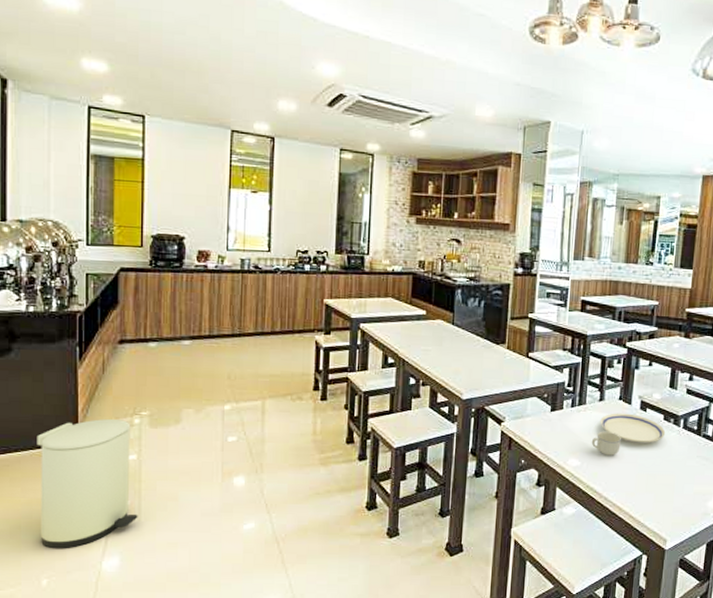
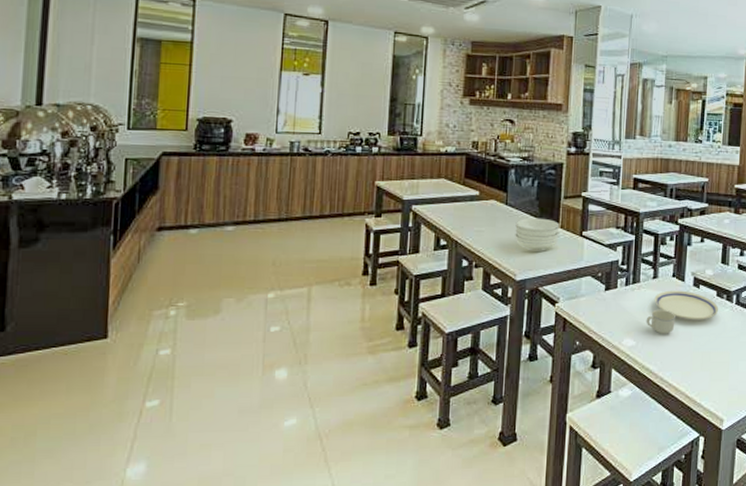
pedal bin: present [37,419,138,549] -> none [57,312,169,457]
bowl: none [461,338,506,371] -> present [515,217,560,251]

